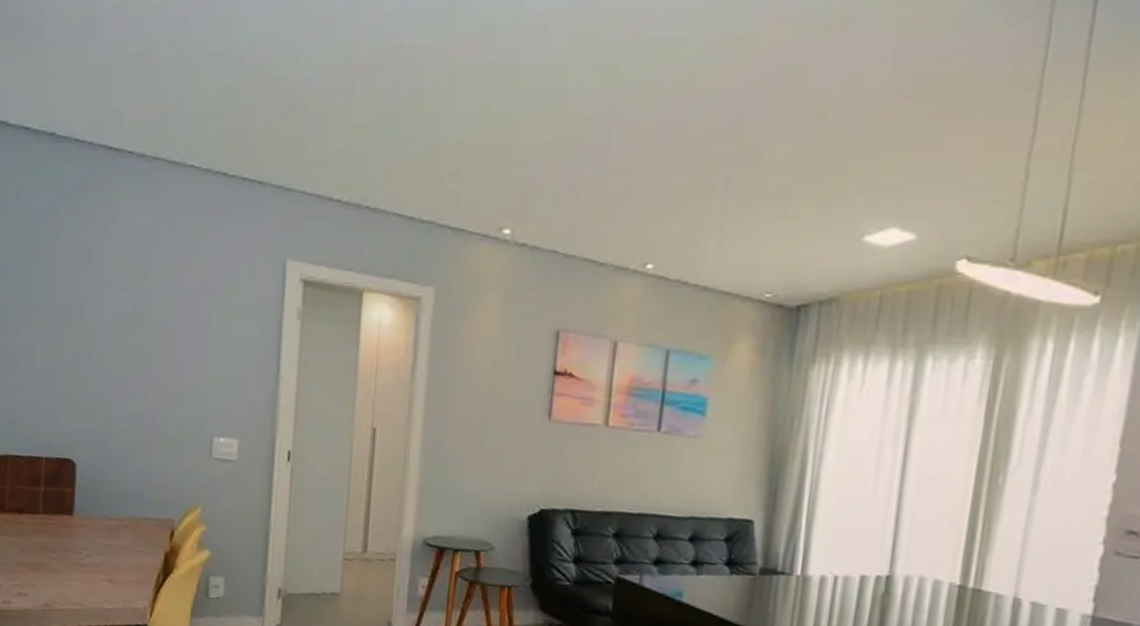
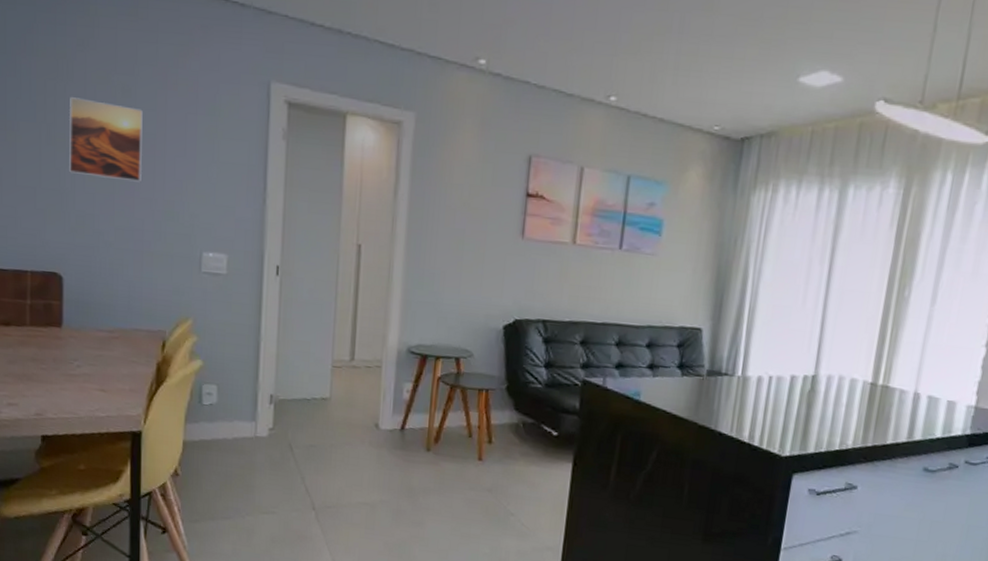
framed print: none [86,282,159,366] -> present [69,97,143,182]

